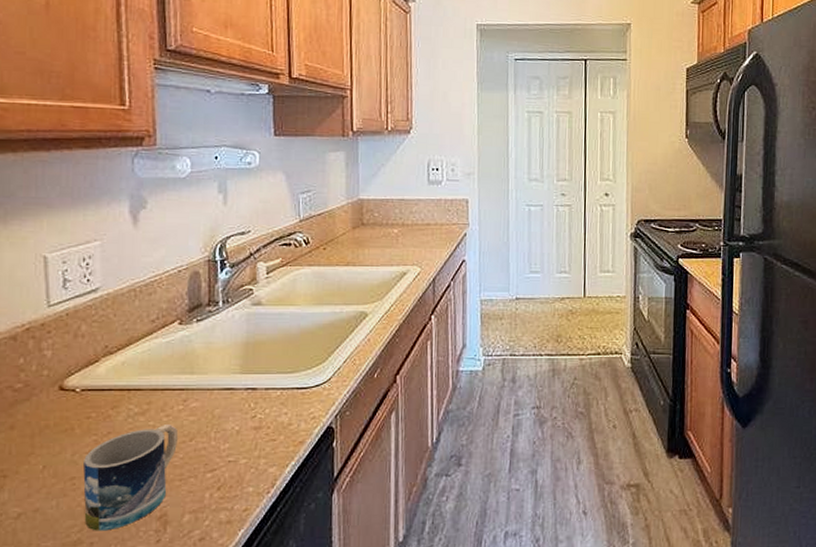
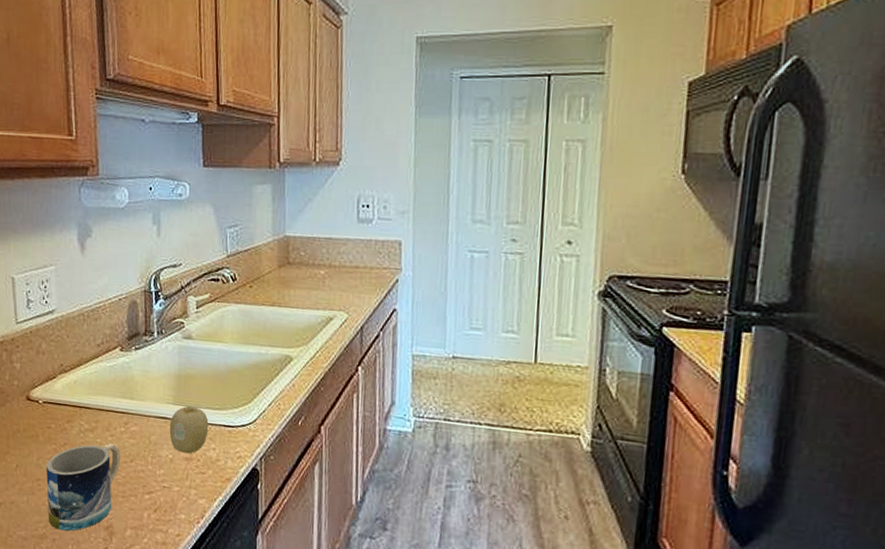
fruit: none [236,373,280,423] -> present [169,405,209,454]

